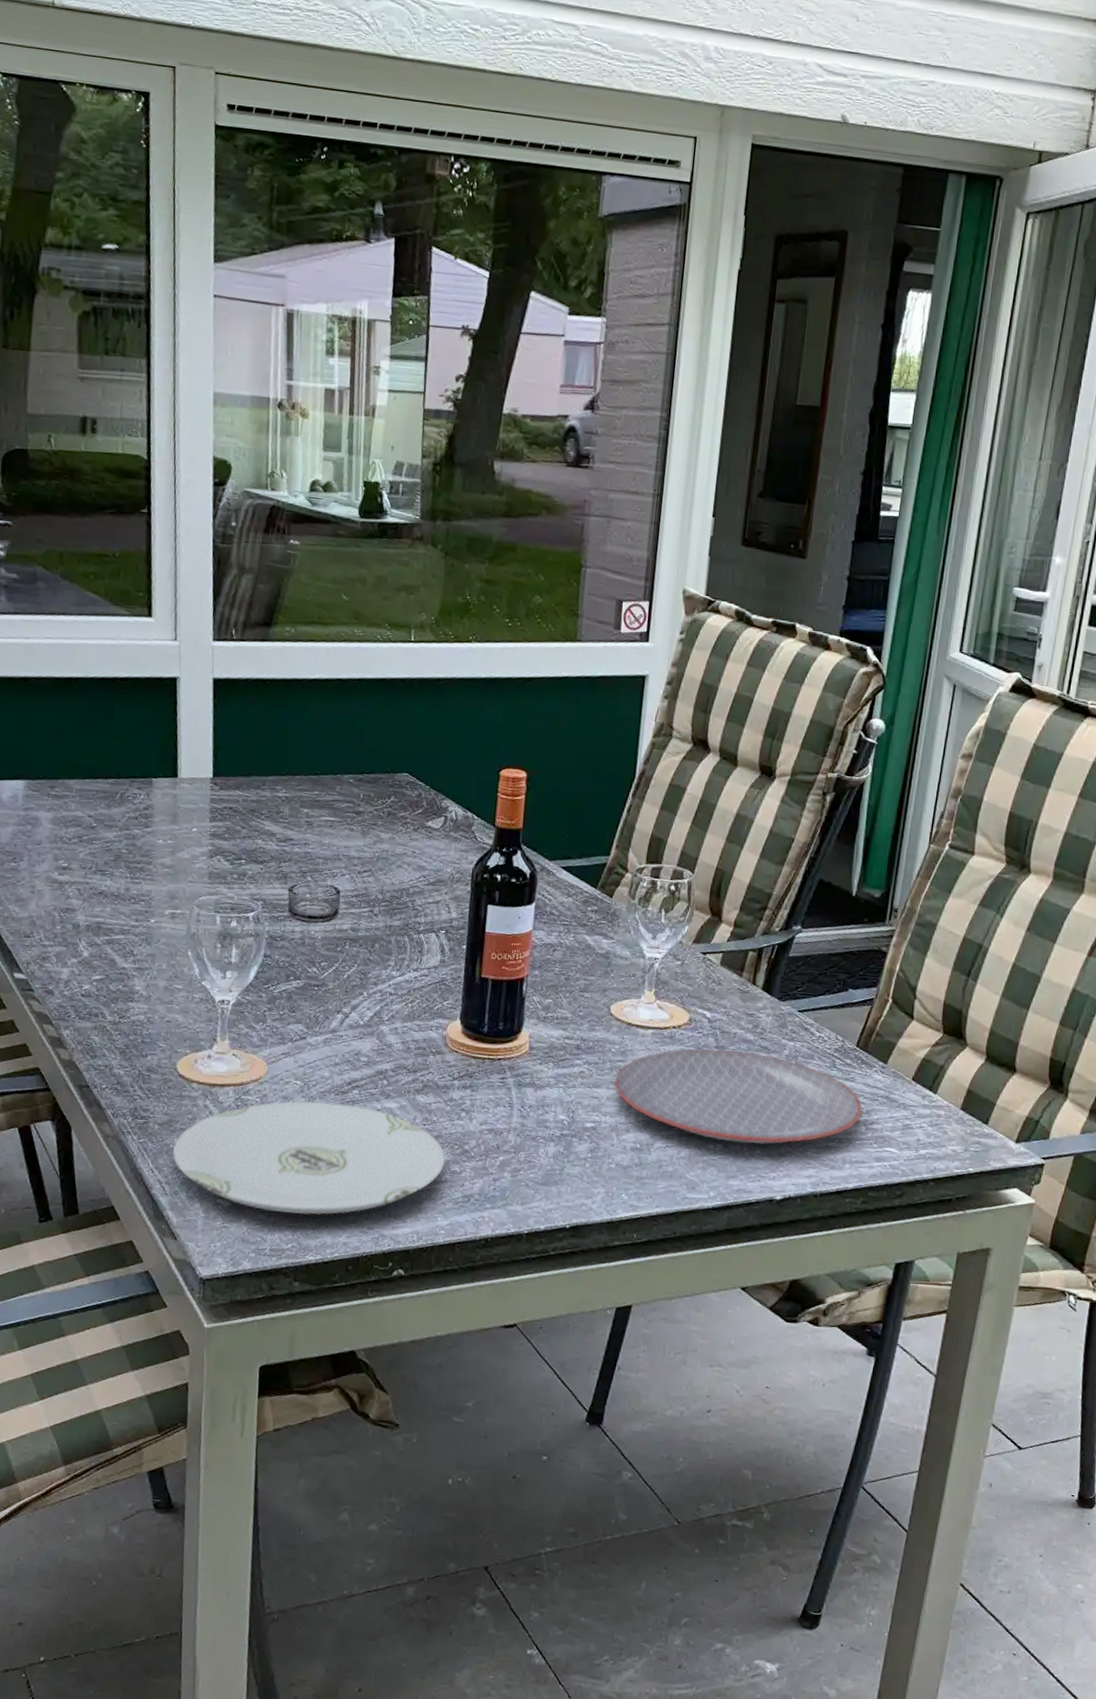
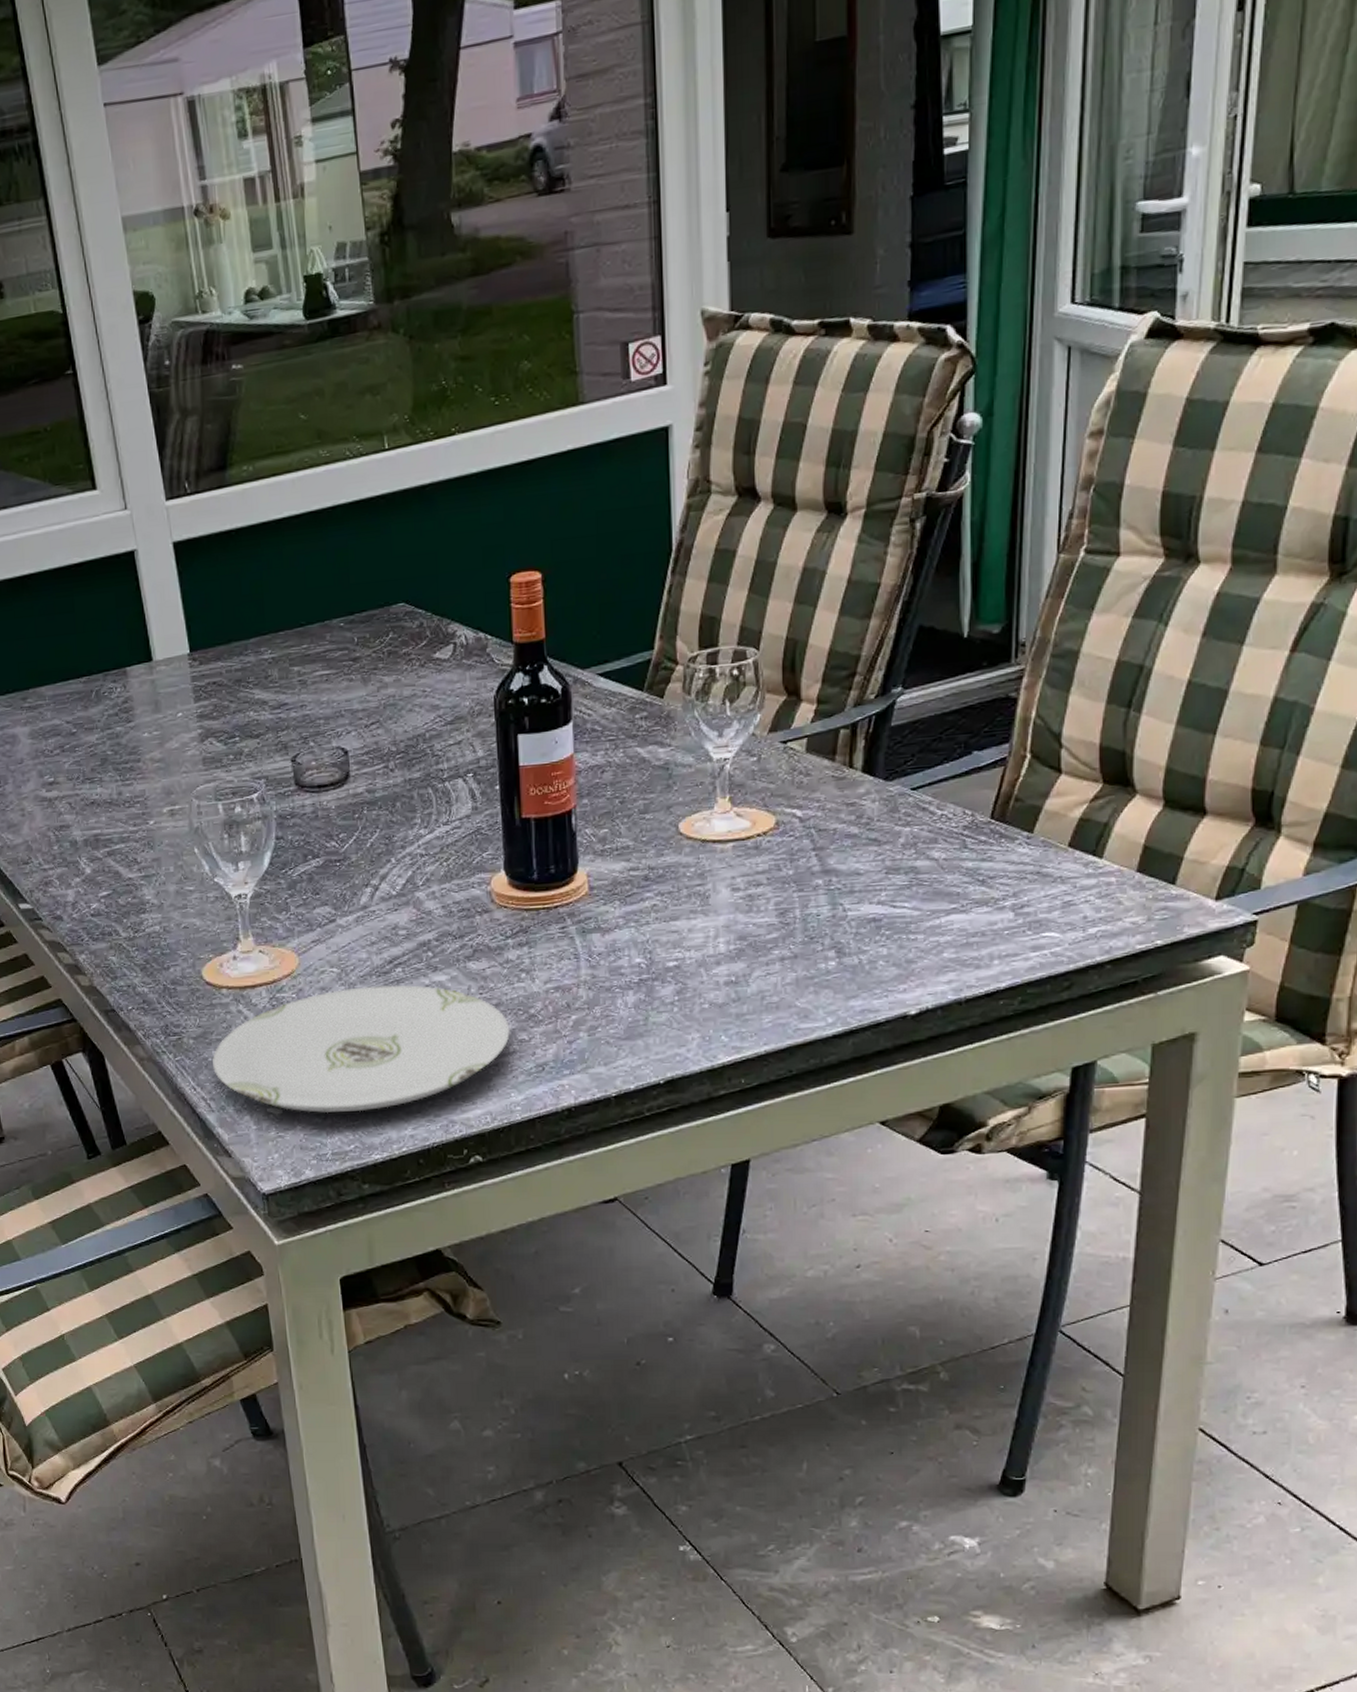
plate: present [614,1048,863,1144] -> none [695,847,1009,957]

